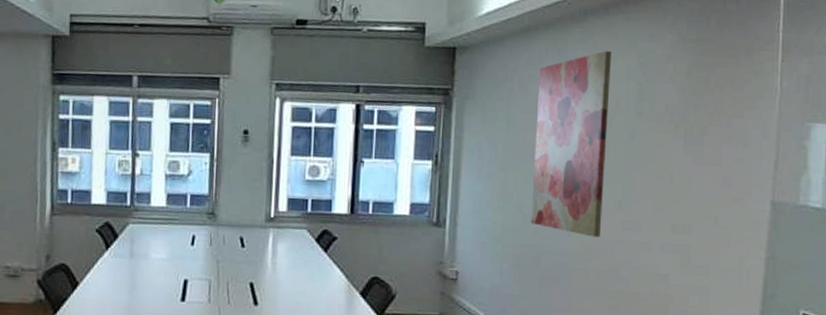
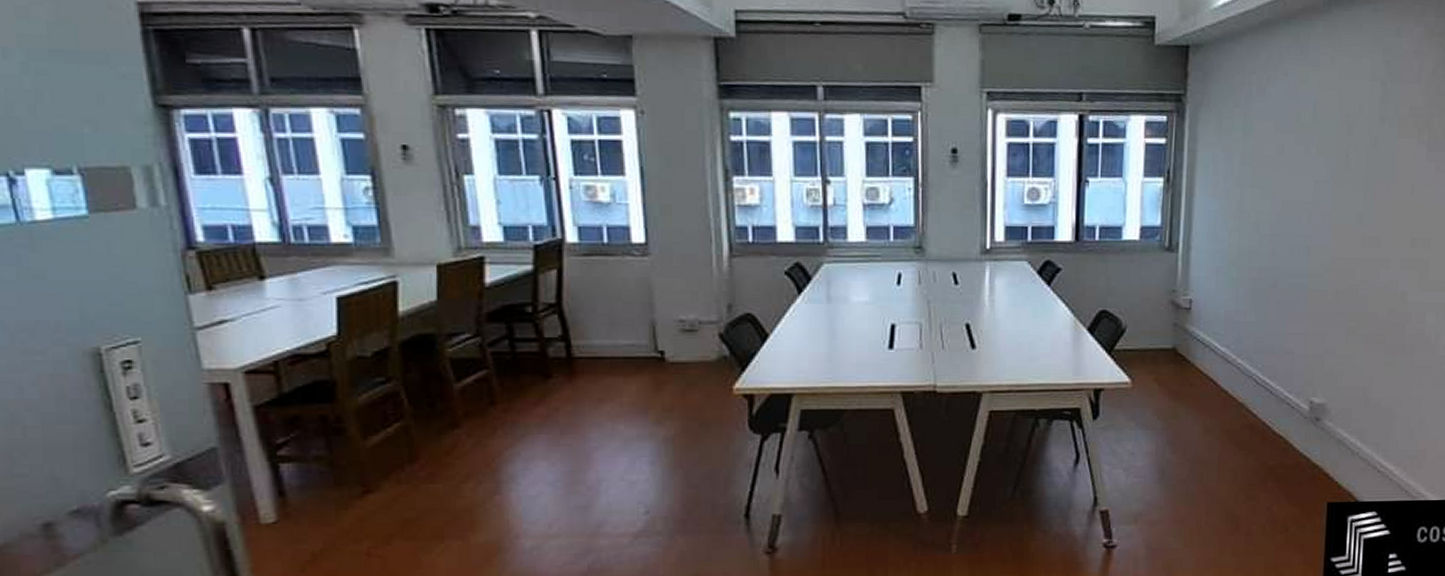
wall art: present [531,50,611,238] -> none [1268,46,1356,256]

